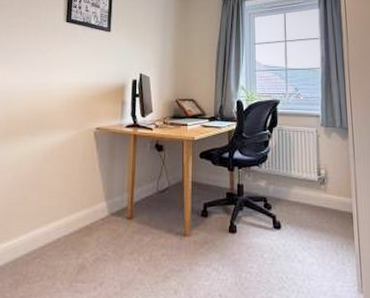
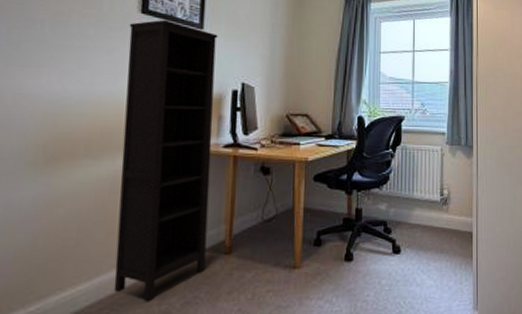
bookcase: none [44,26,121,254] -> present [113,19,218,301]

